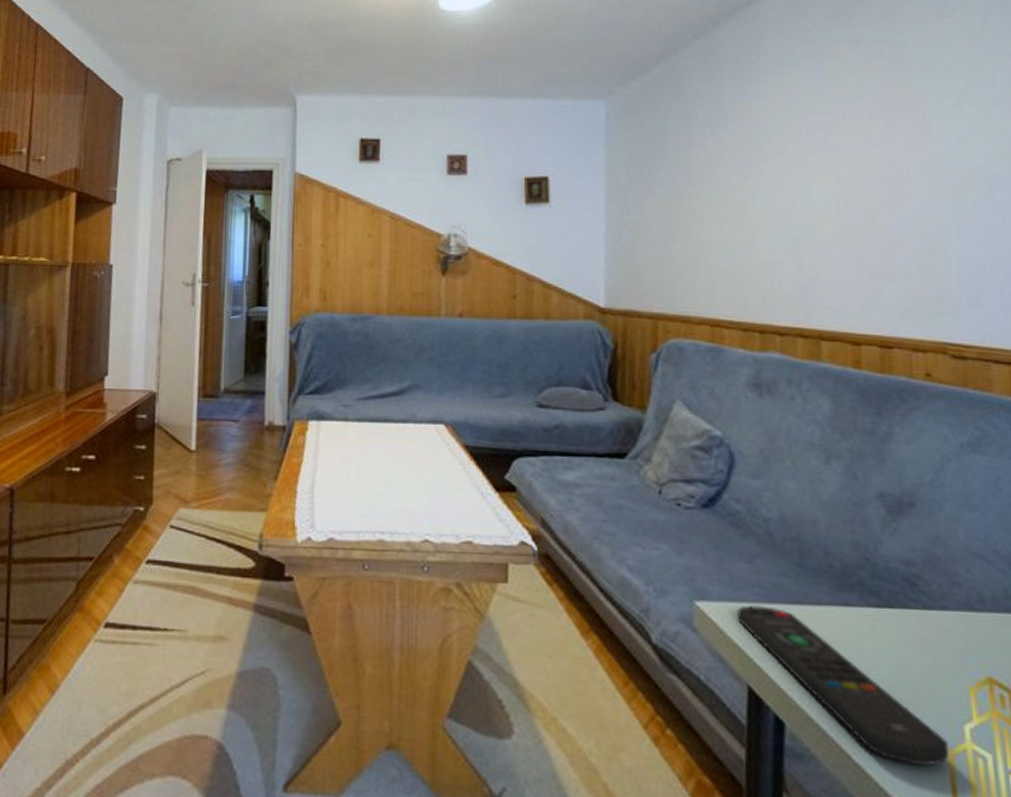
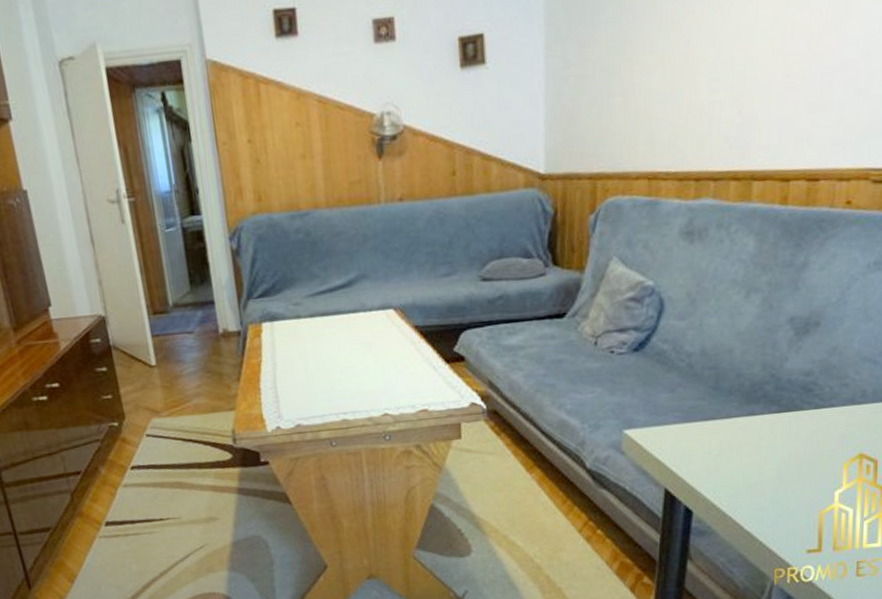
remote control: present [737,605,949,766] -> none [659,425,820,526]

